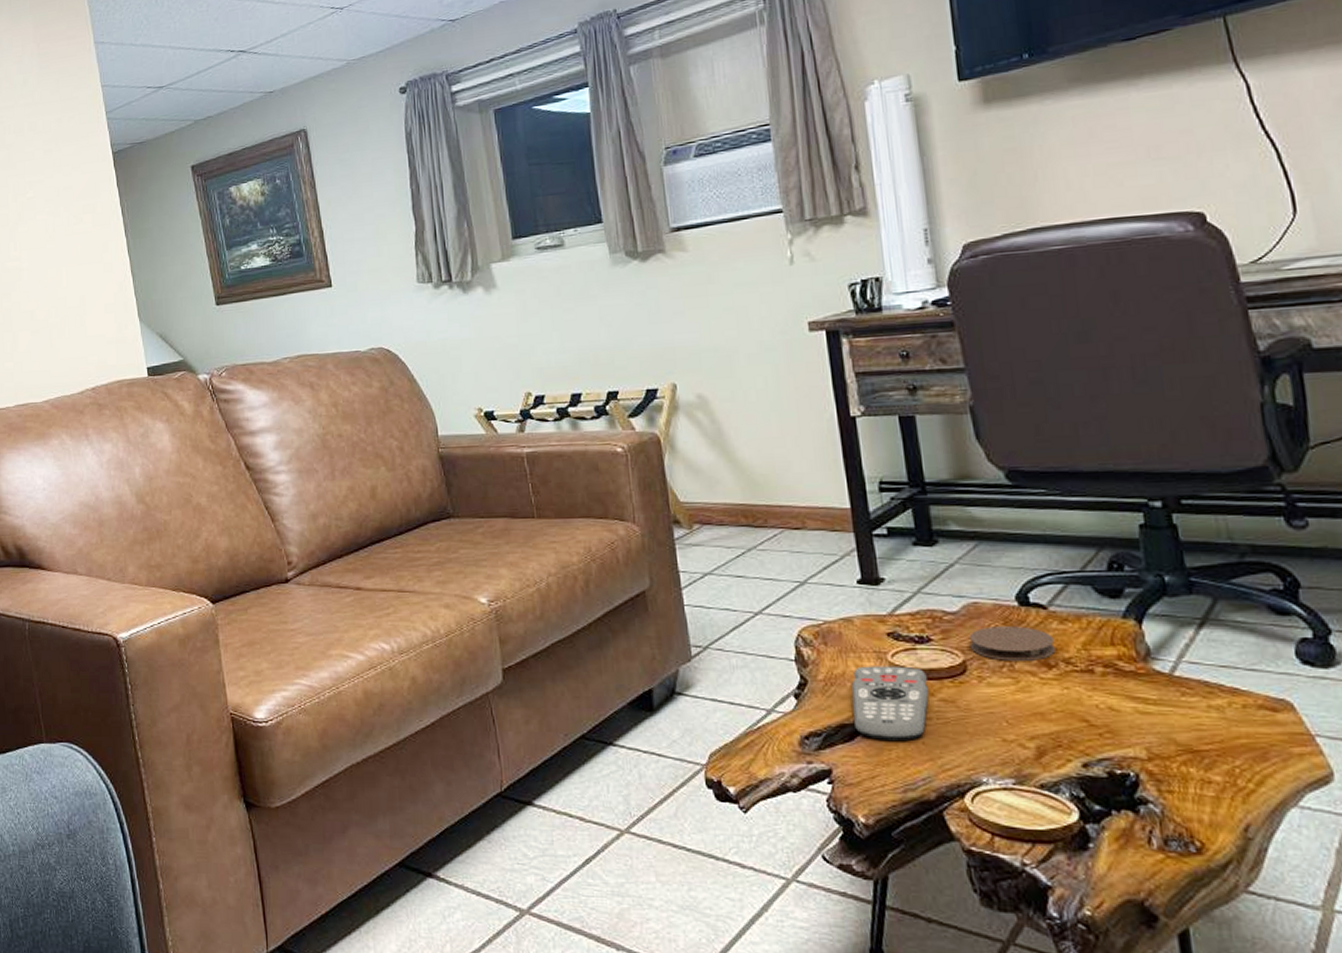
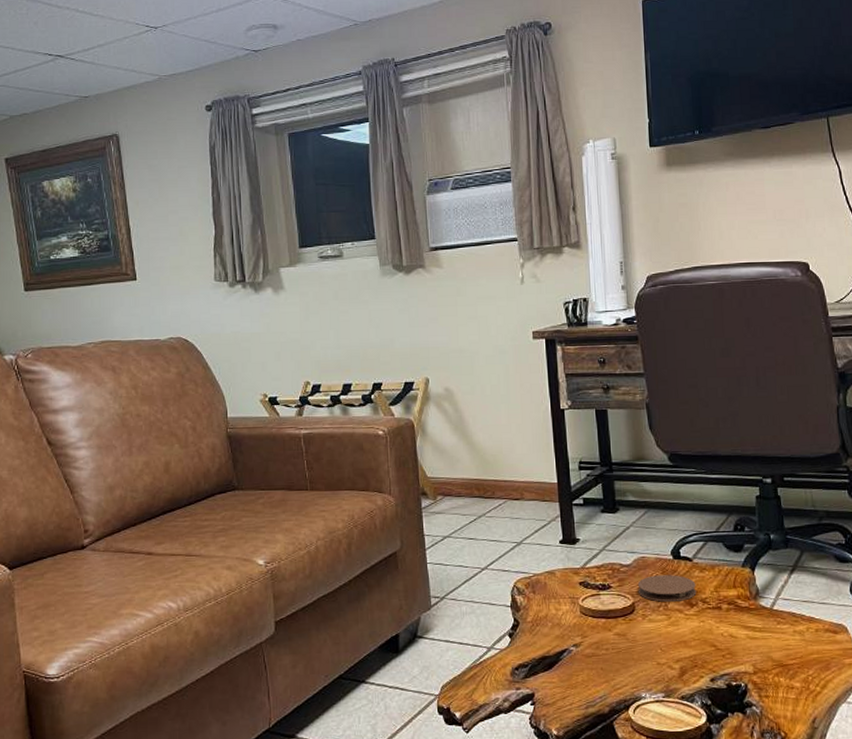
remote control: present [851,666,929,740] -> none [551,608,607,668]

